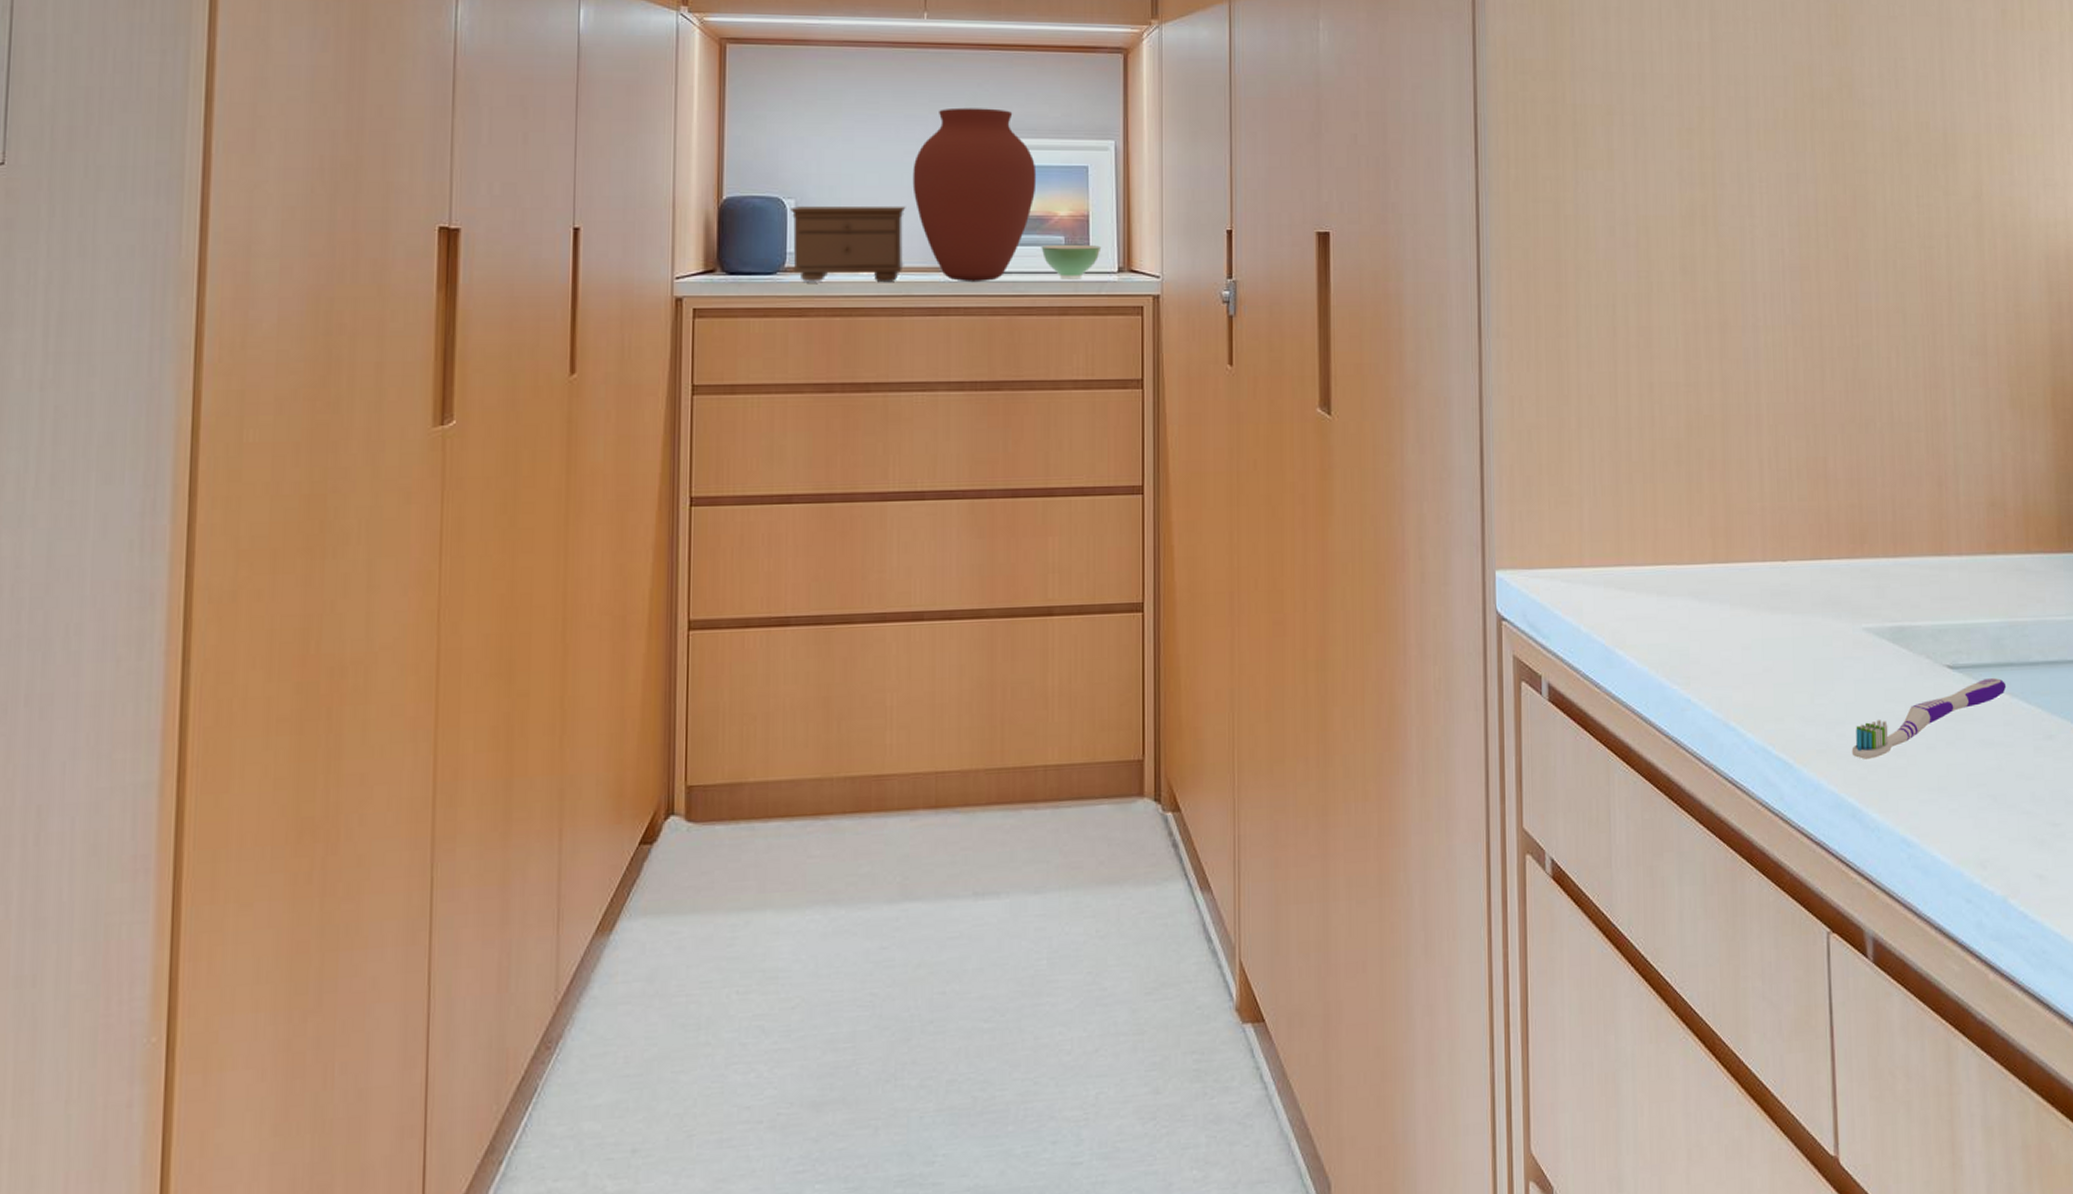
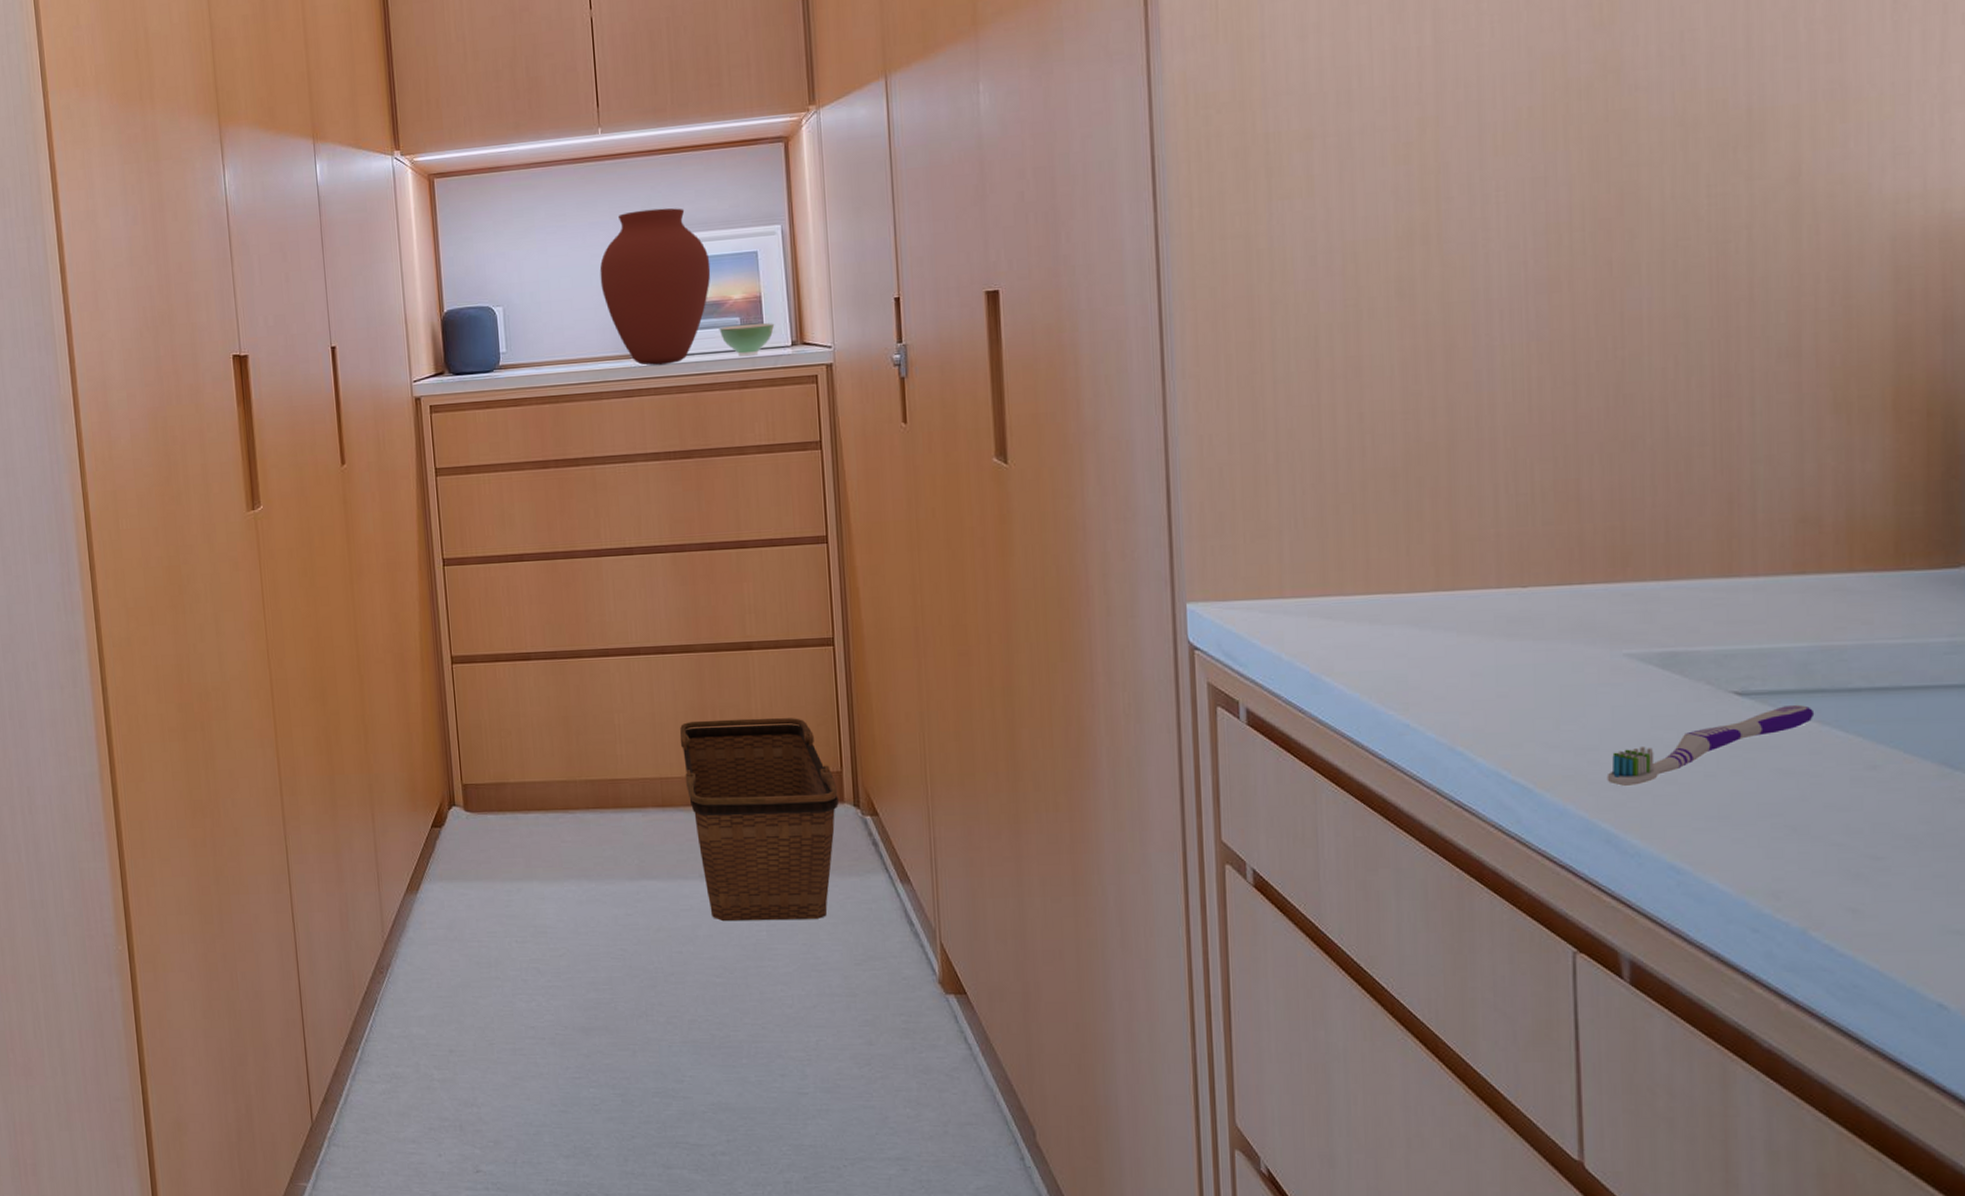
jewelry box: present [789,205,906,281] -> none [498,303,599,376]
bicycle basket: none [962,696,1138,949] -> present [679,718,839,920]

